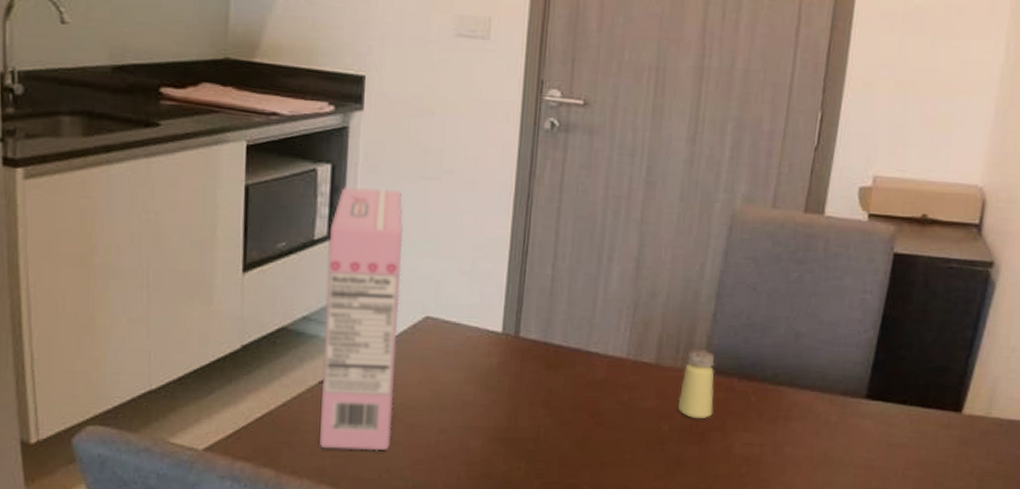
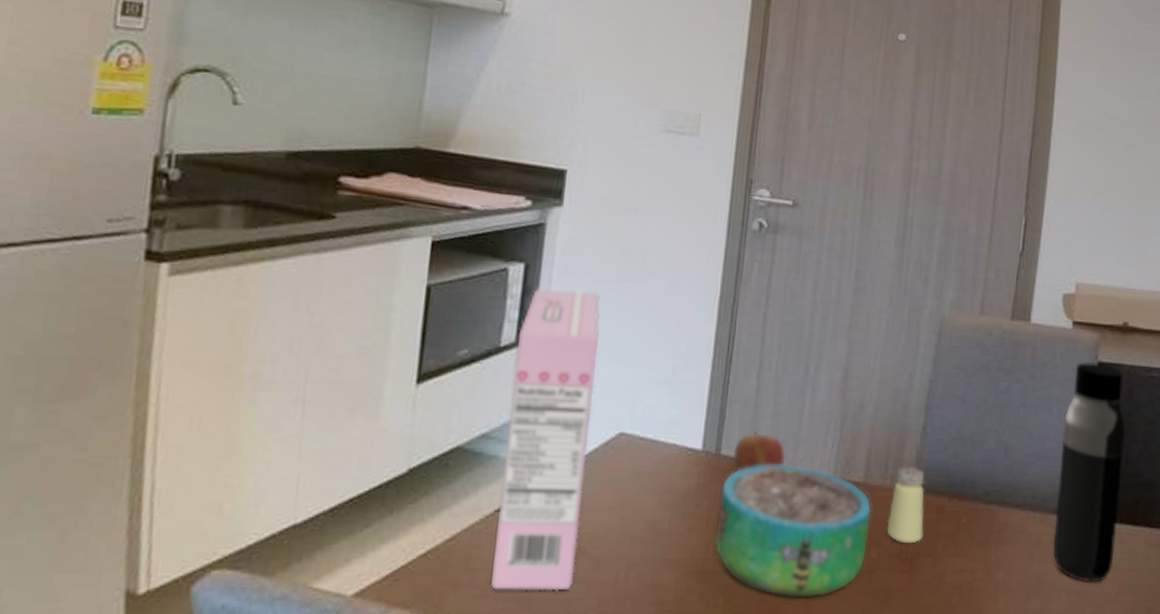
decorative bowl: none [516,346,663,464] -> present [714,464,872,598]
apple: none [531,317,581,352] -> present [733,432,786,472]
water bottle: none [841,253,920,458] -> present [1053,362,1125,582]

